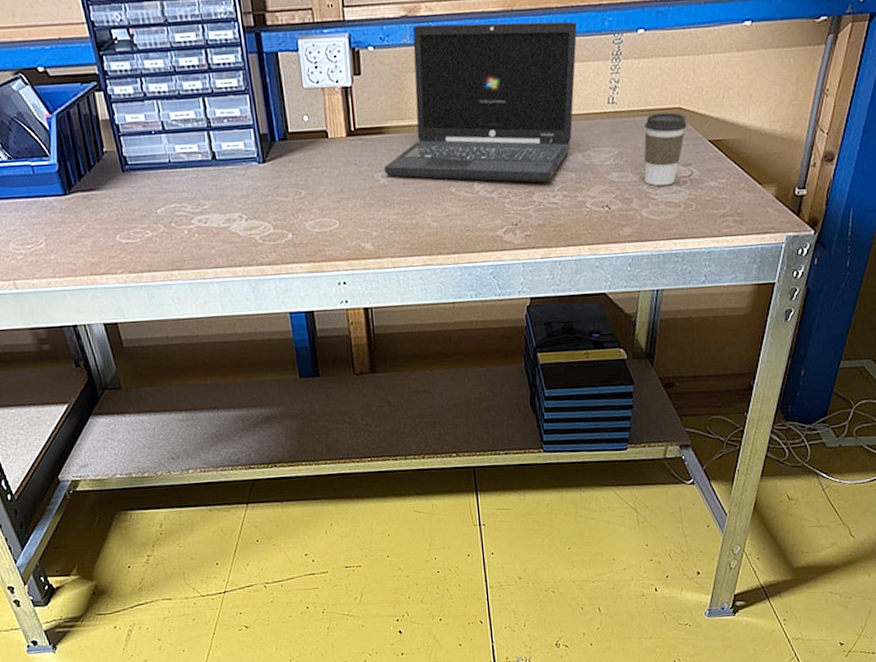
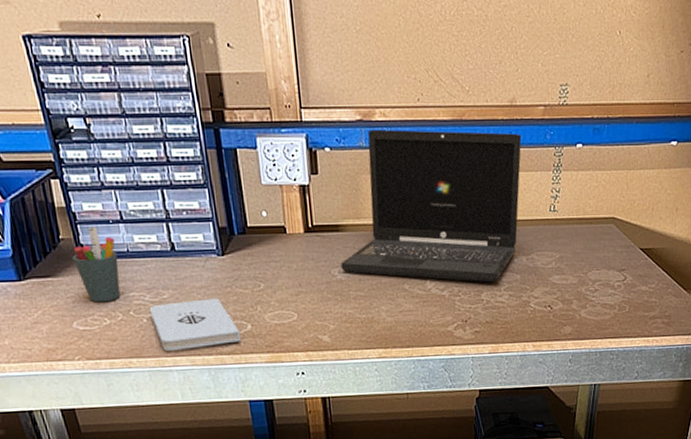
pen holder: none [116,138,163,215] -> present [72,226,121,303]
notepad: none [190,207,282,263] -> present [149,298,241,352]
coffee cup: present [644,112,687,186] -> none [582,222,621,289]

